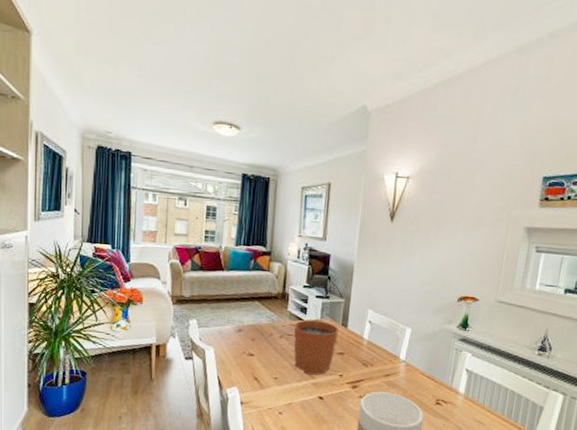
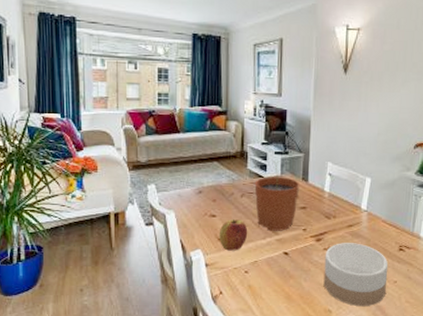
apple: none [255,359,285,392] -> present [219,219,248,251]

